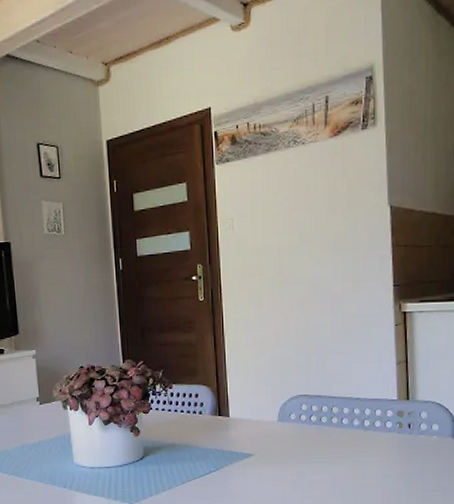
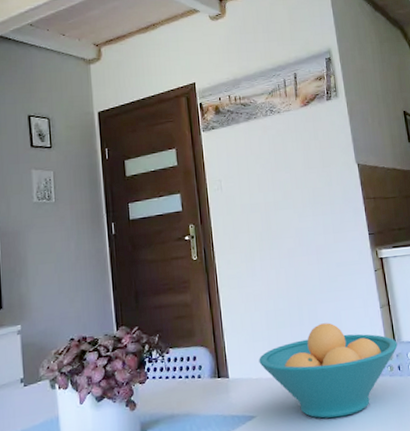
fruit bowl: none [261,374,411,466] -> present [259,322,398,419]

